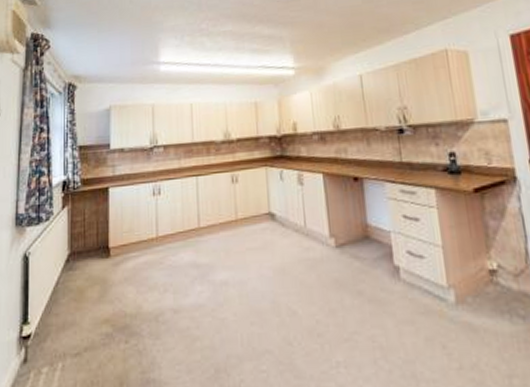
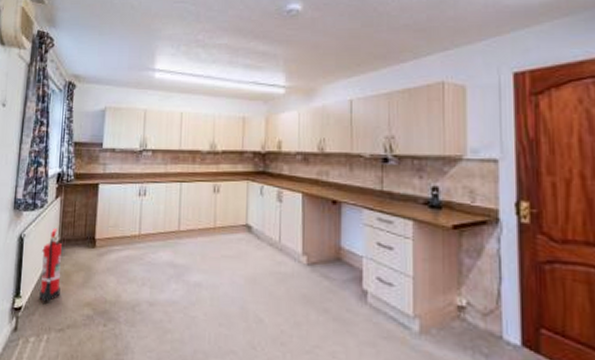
fire extinguisher: none [50,240,74,325] -> present [39,227,62,302]

